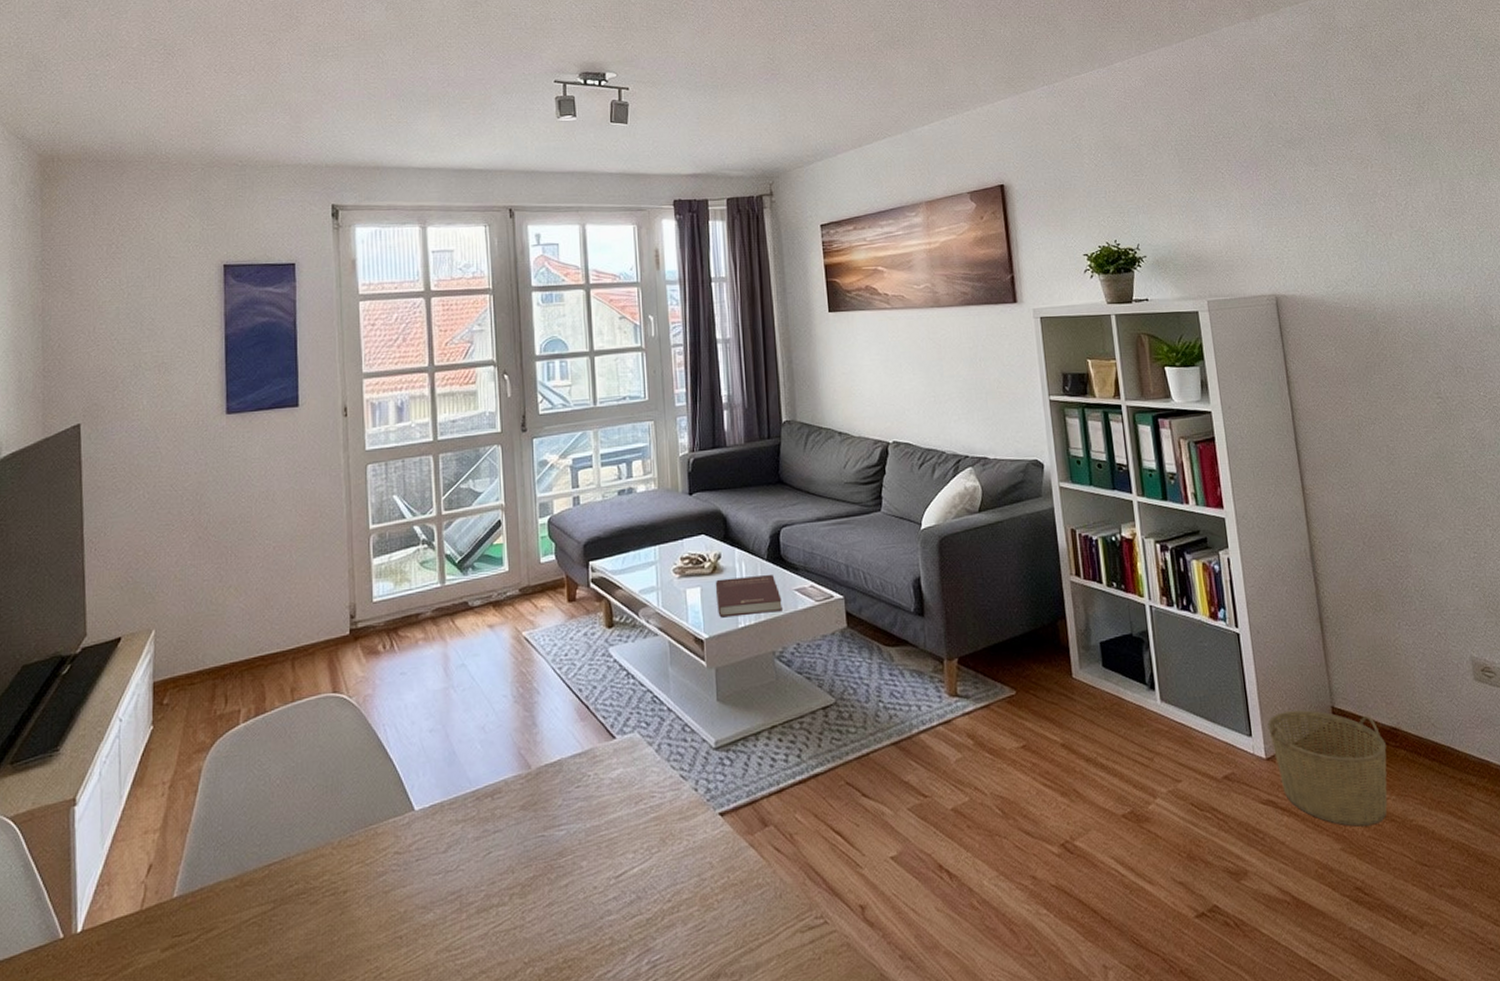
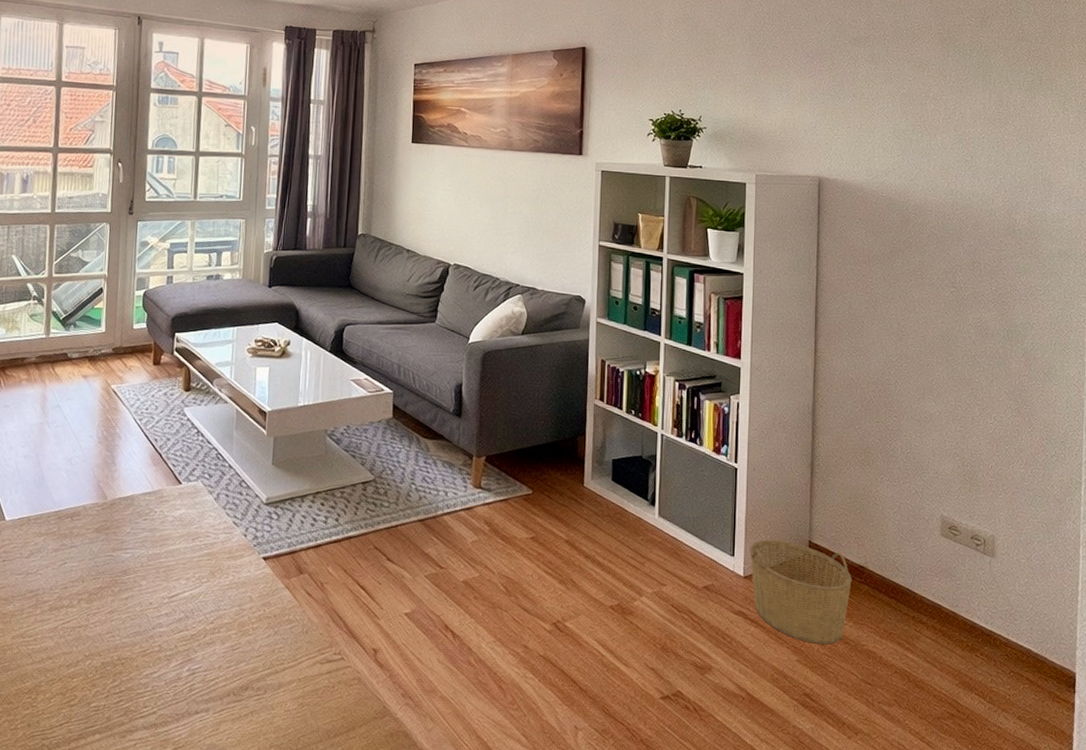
book: present [715,574,782,618] -> none [282,362,339,397]

